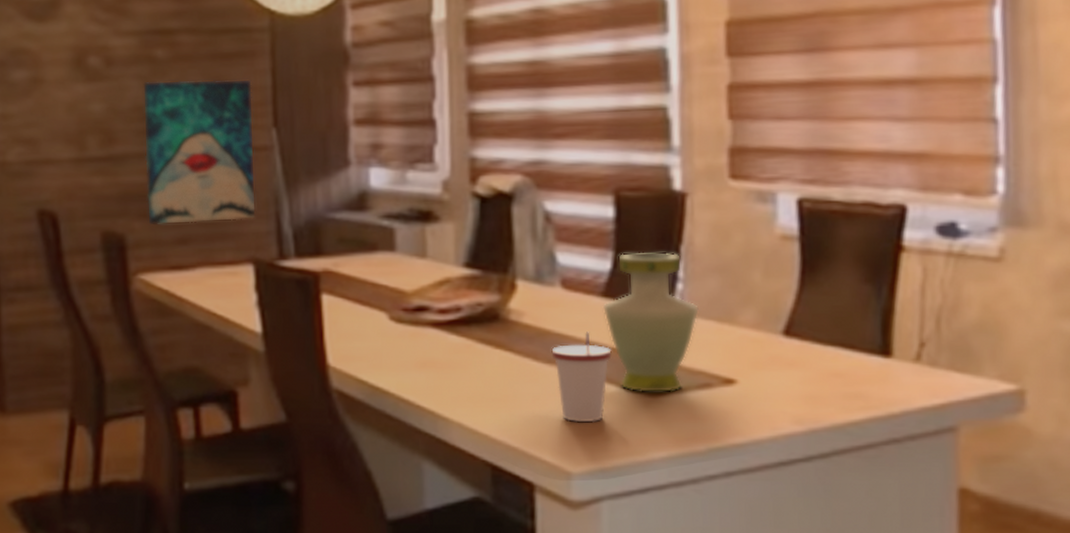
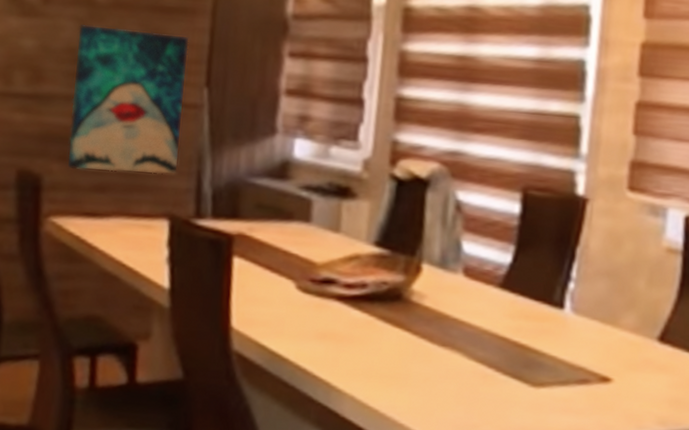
cup: present [551,332,612,423] -> none [446,320,503,407]
vase: present [602,251,699,393] -> none [499,248,586,385]

